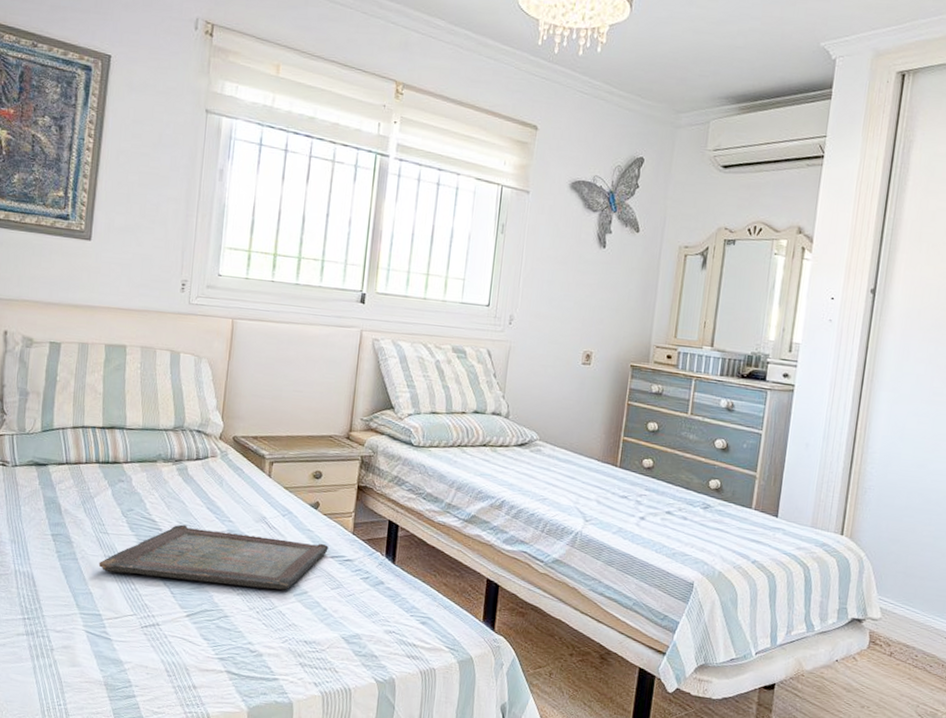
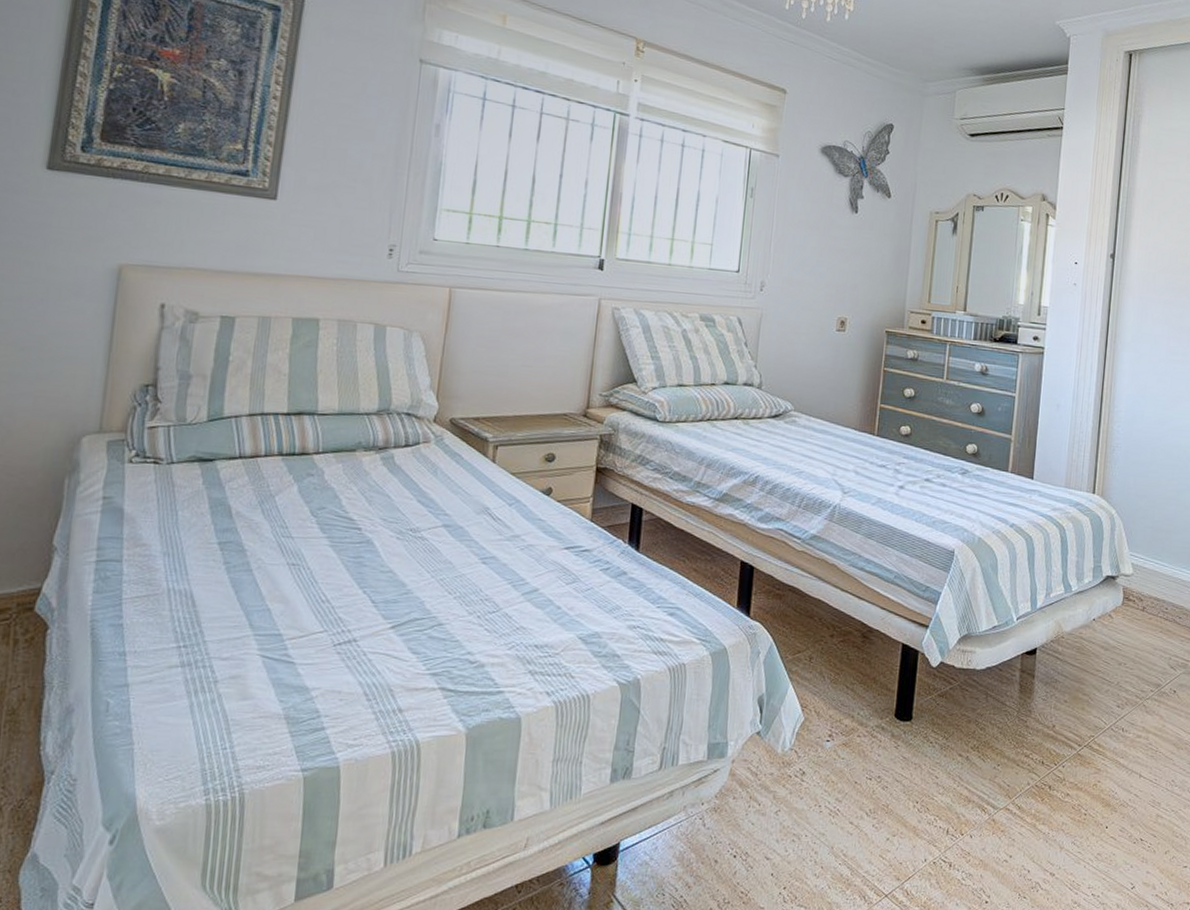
serving tray: present [98,524,329,590] -> none [279,521,563,590]

